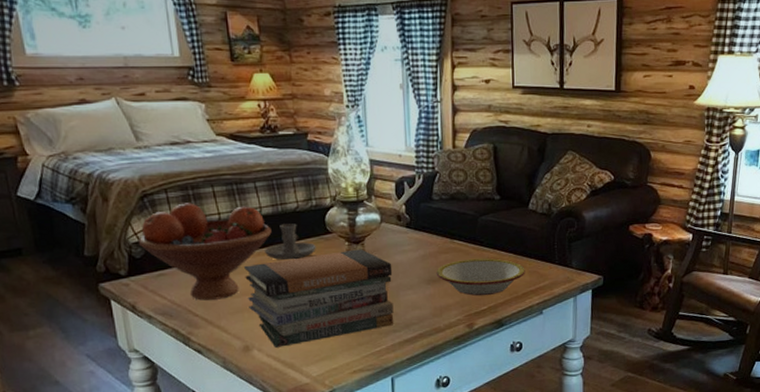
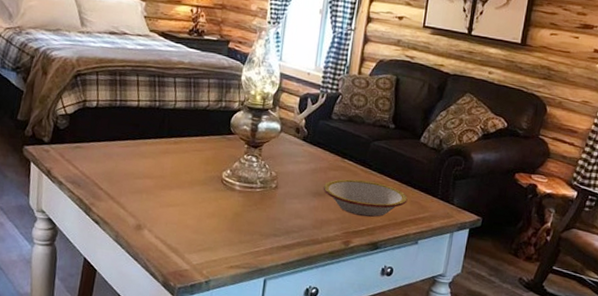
fruit bowl: present [138,203,272,301] -> none [64,86,182,178]
book stack: present [244,249,394,348] -> none [148,151,284,232]
candle holder: present [264,223,316,260] -> none [171,119,218,153]

